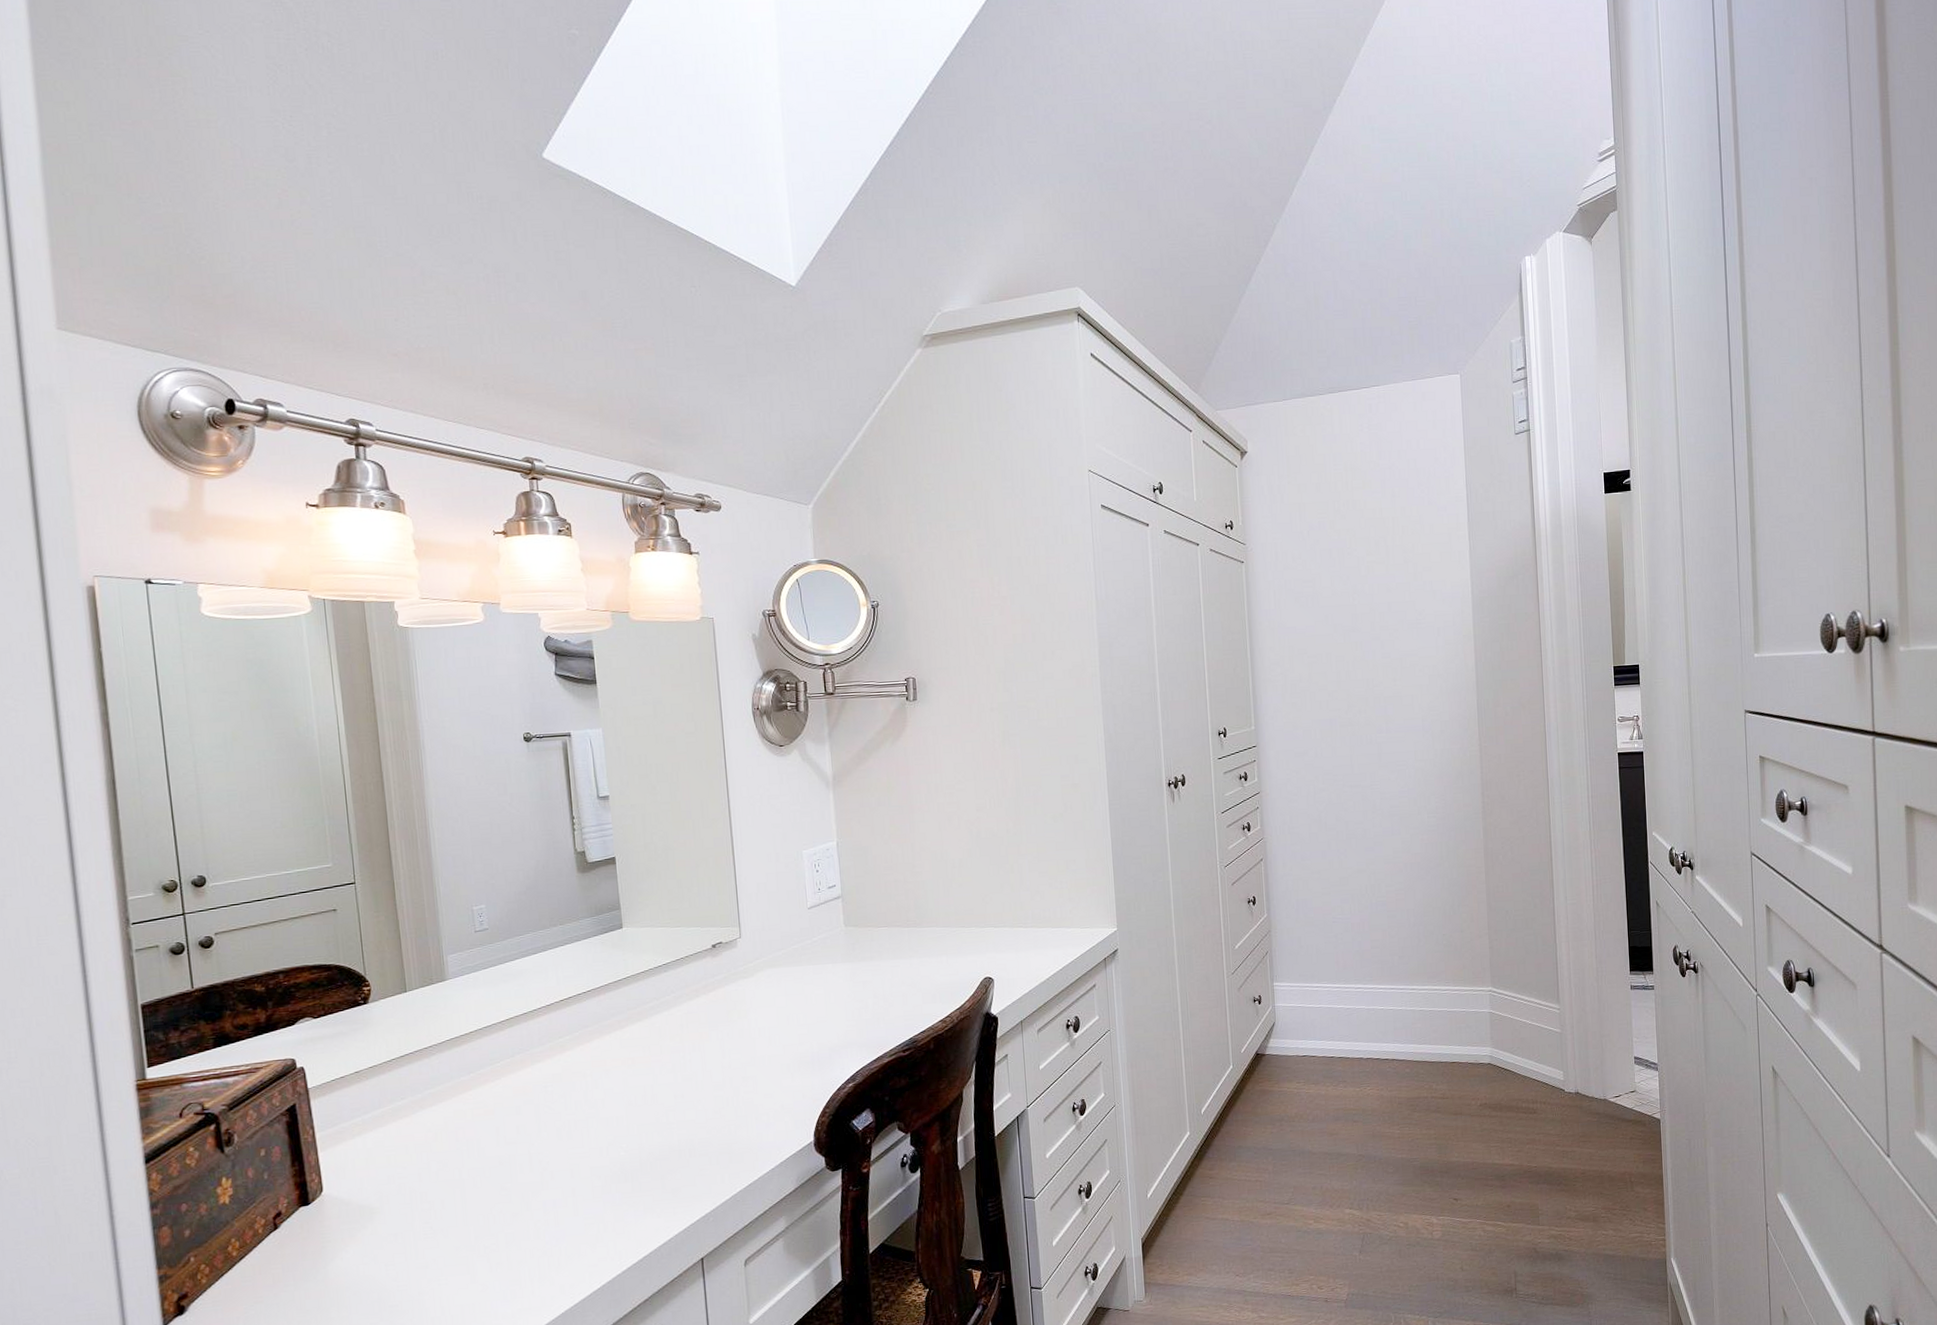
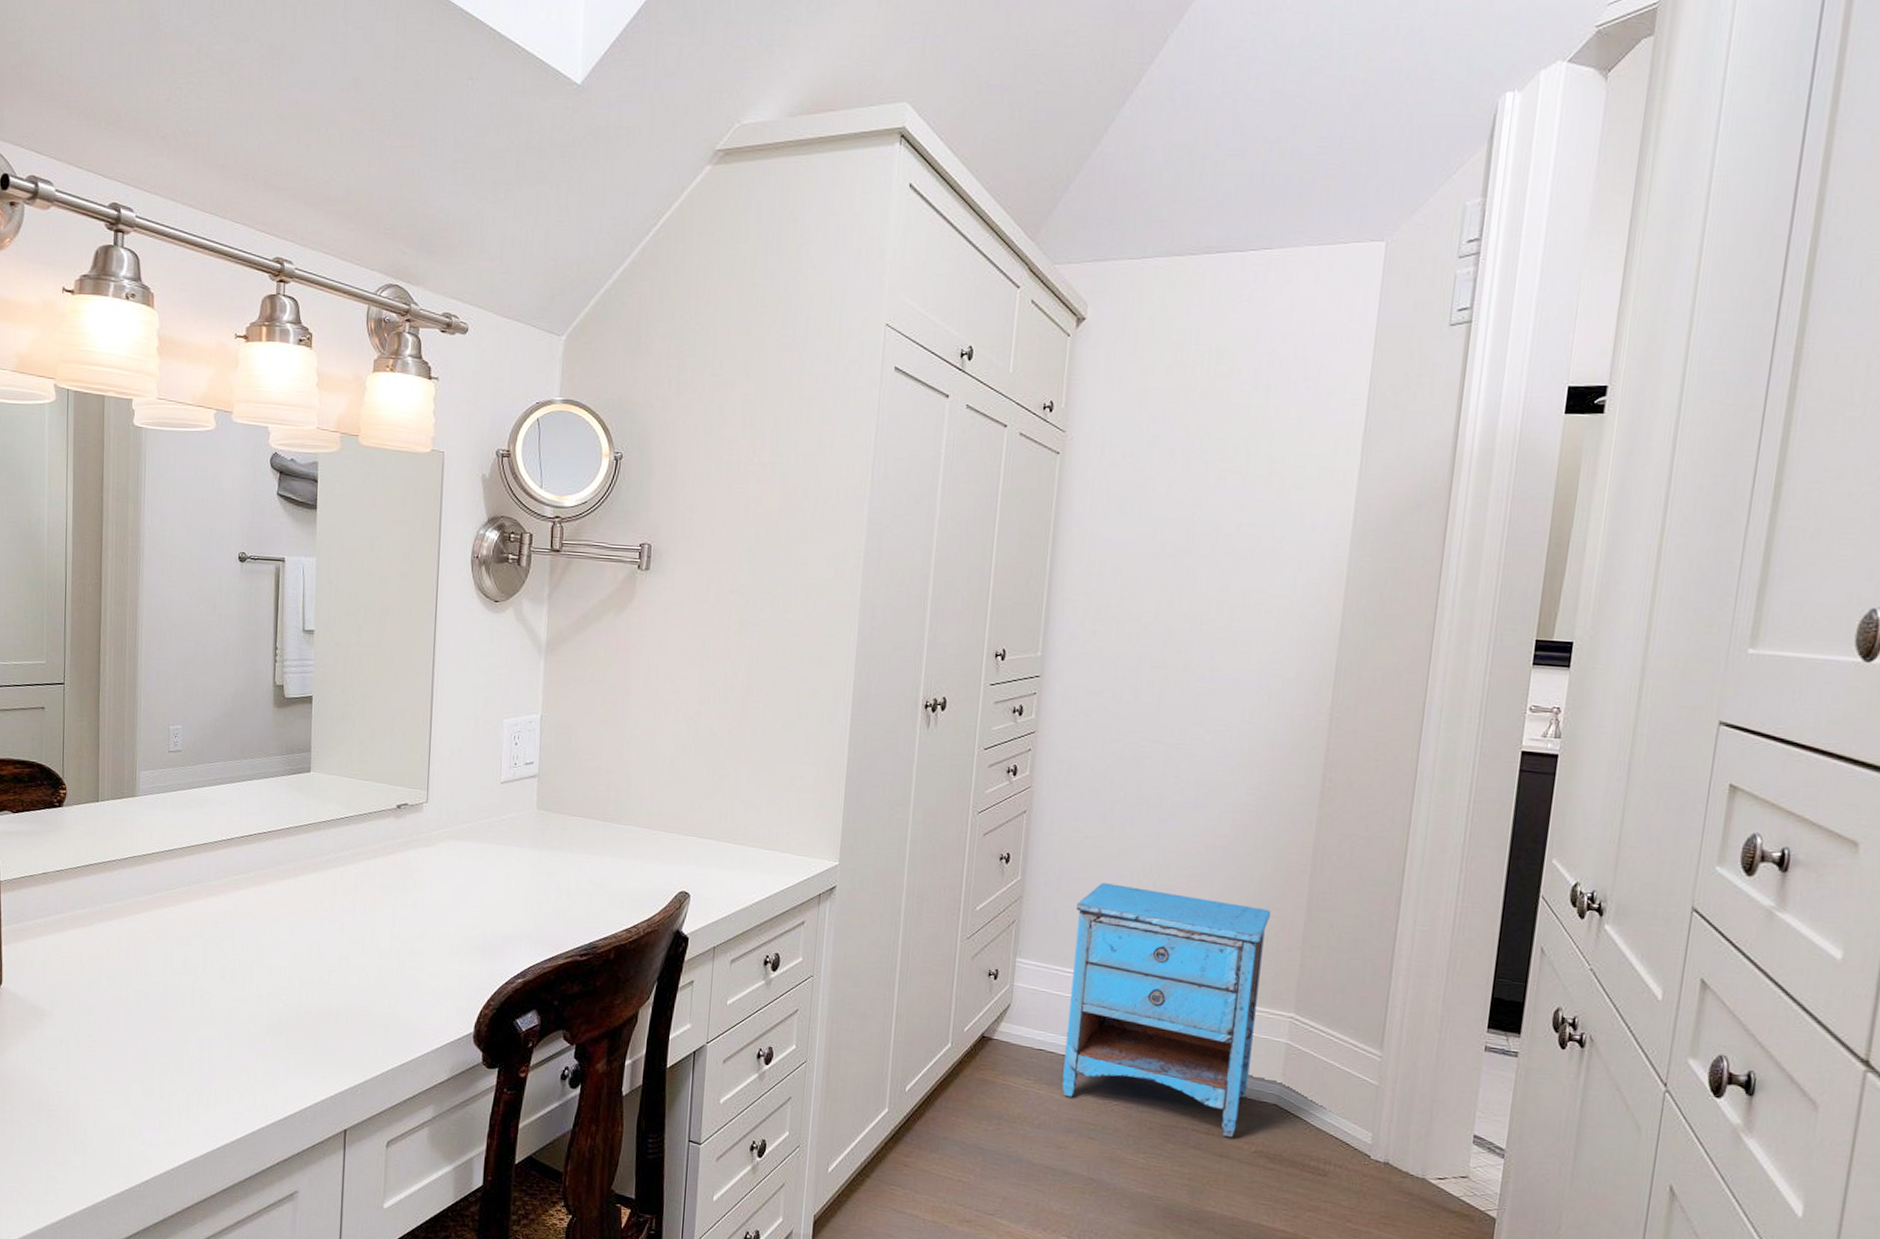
nightstand: none [1314,907,1467,1098] -> present [1062,883,1271,1138]

